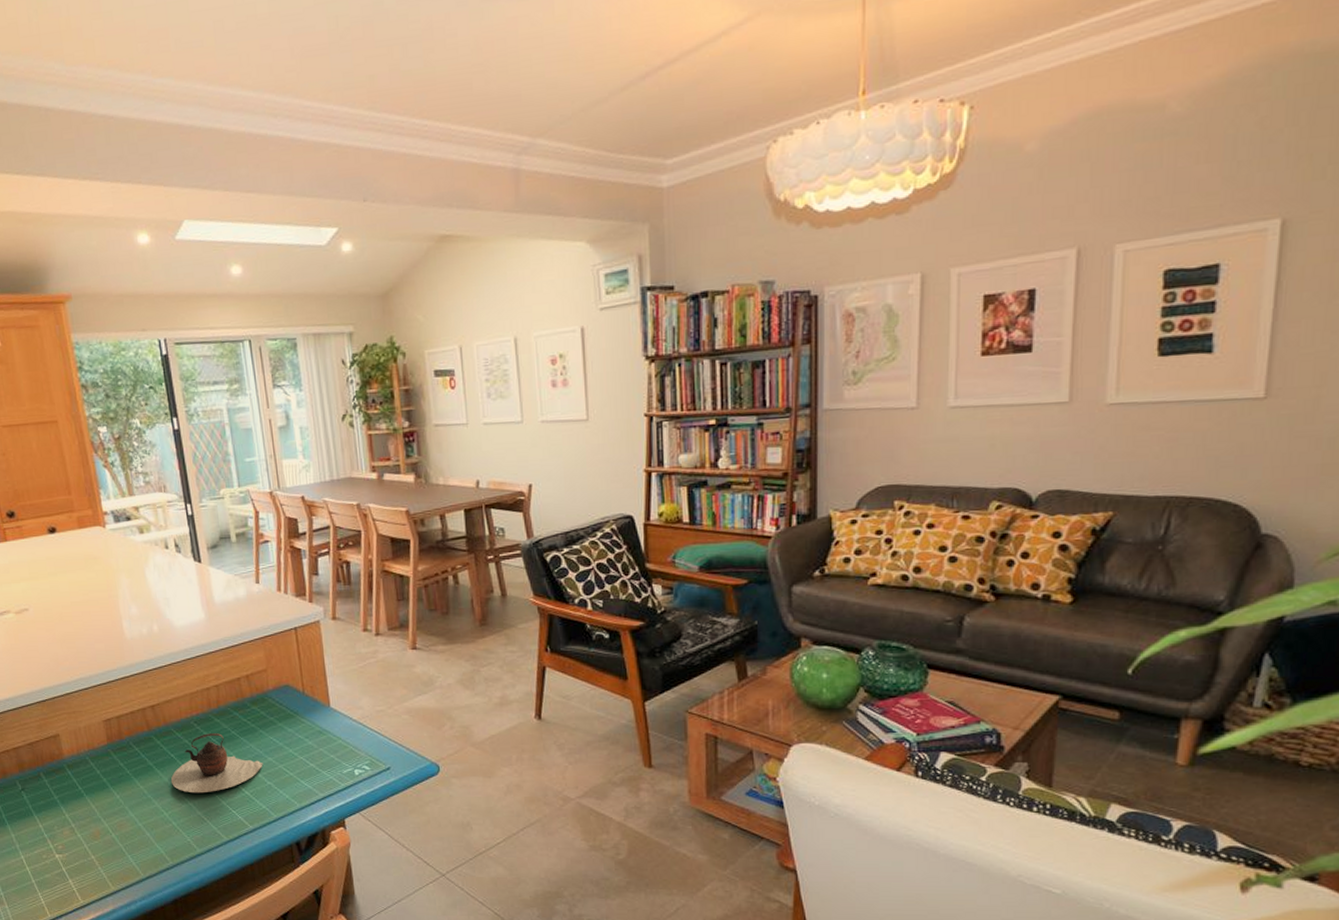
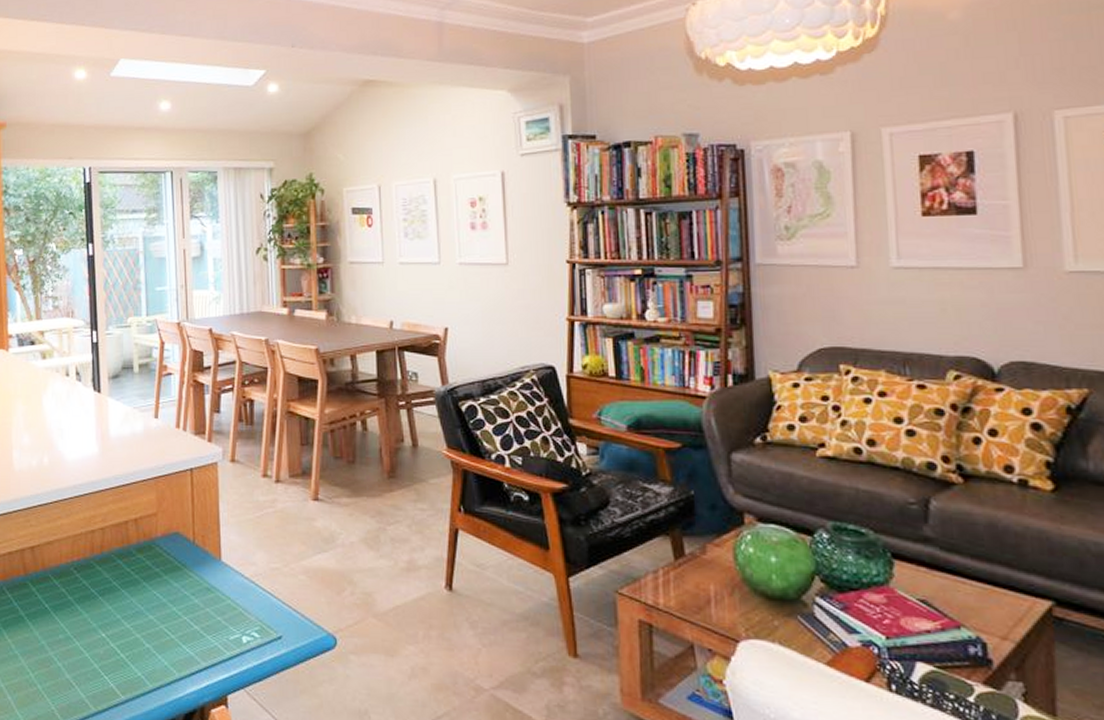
teapot: present [170,733,263,793] -> none [41,582,143,653]

